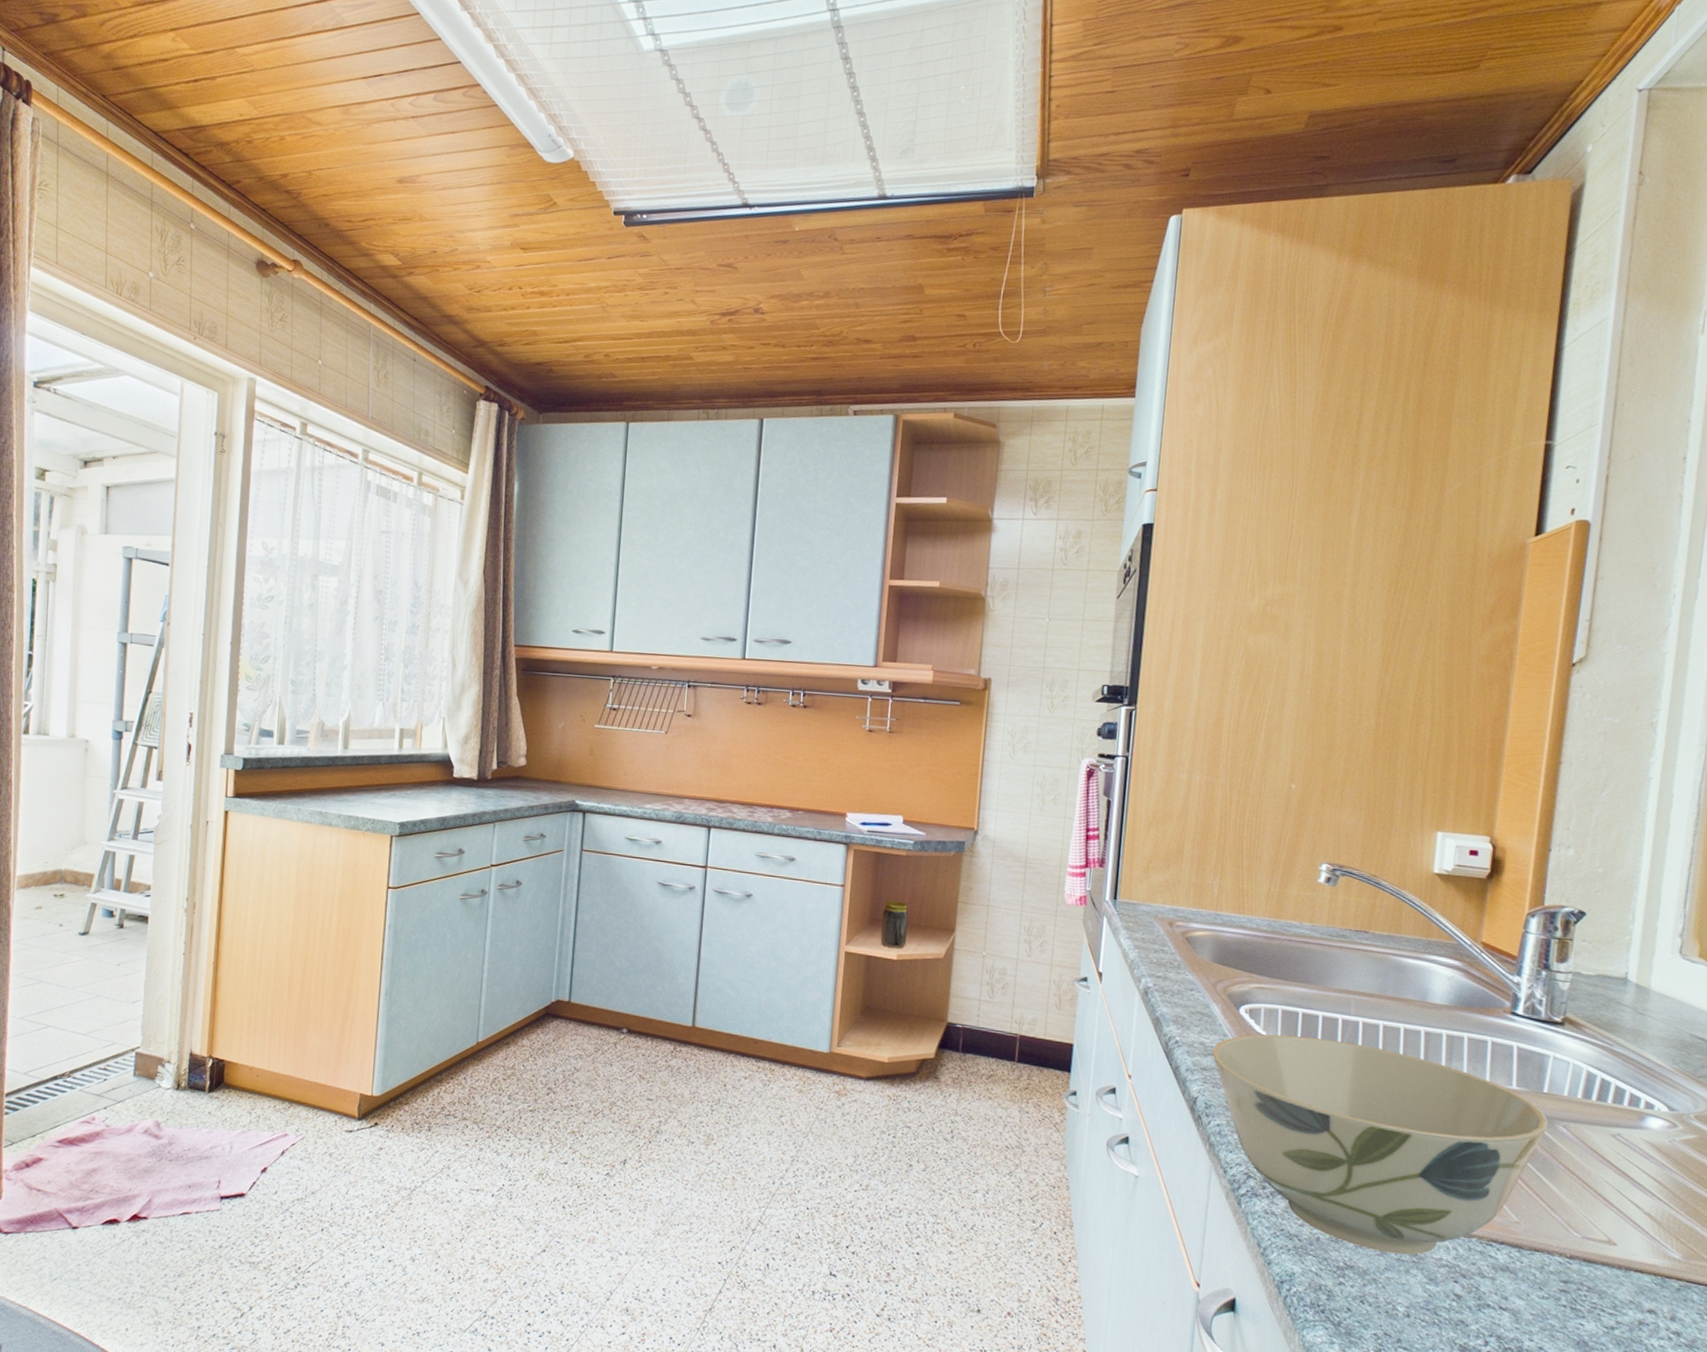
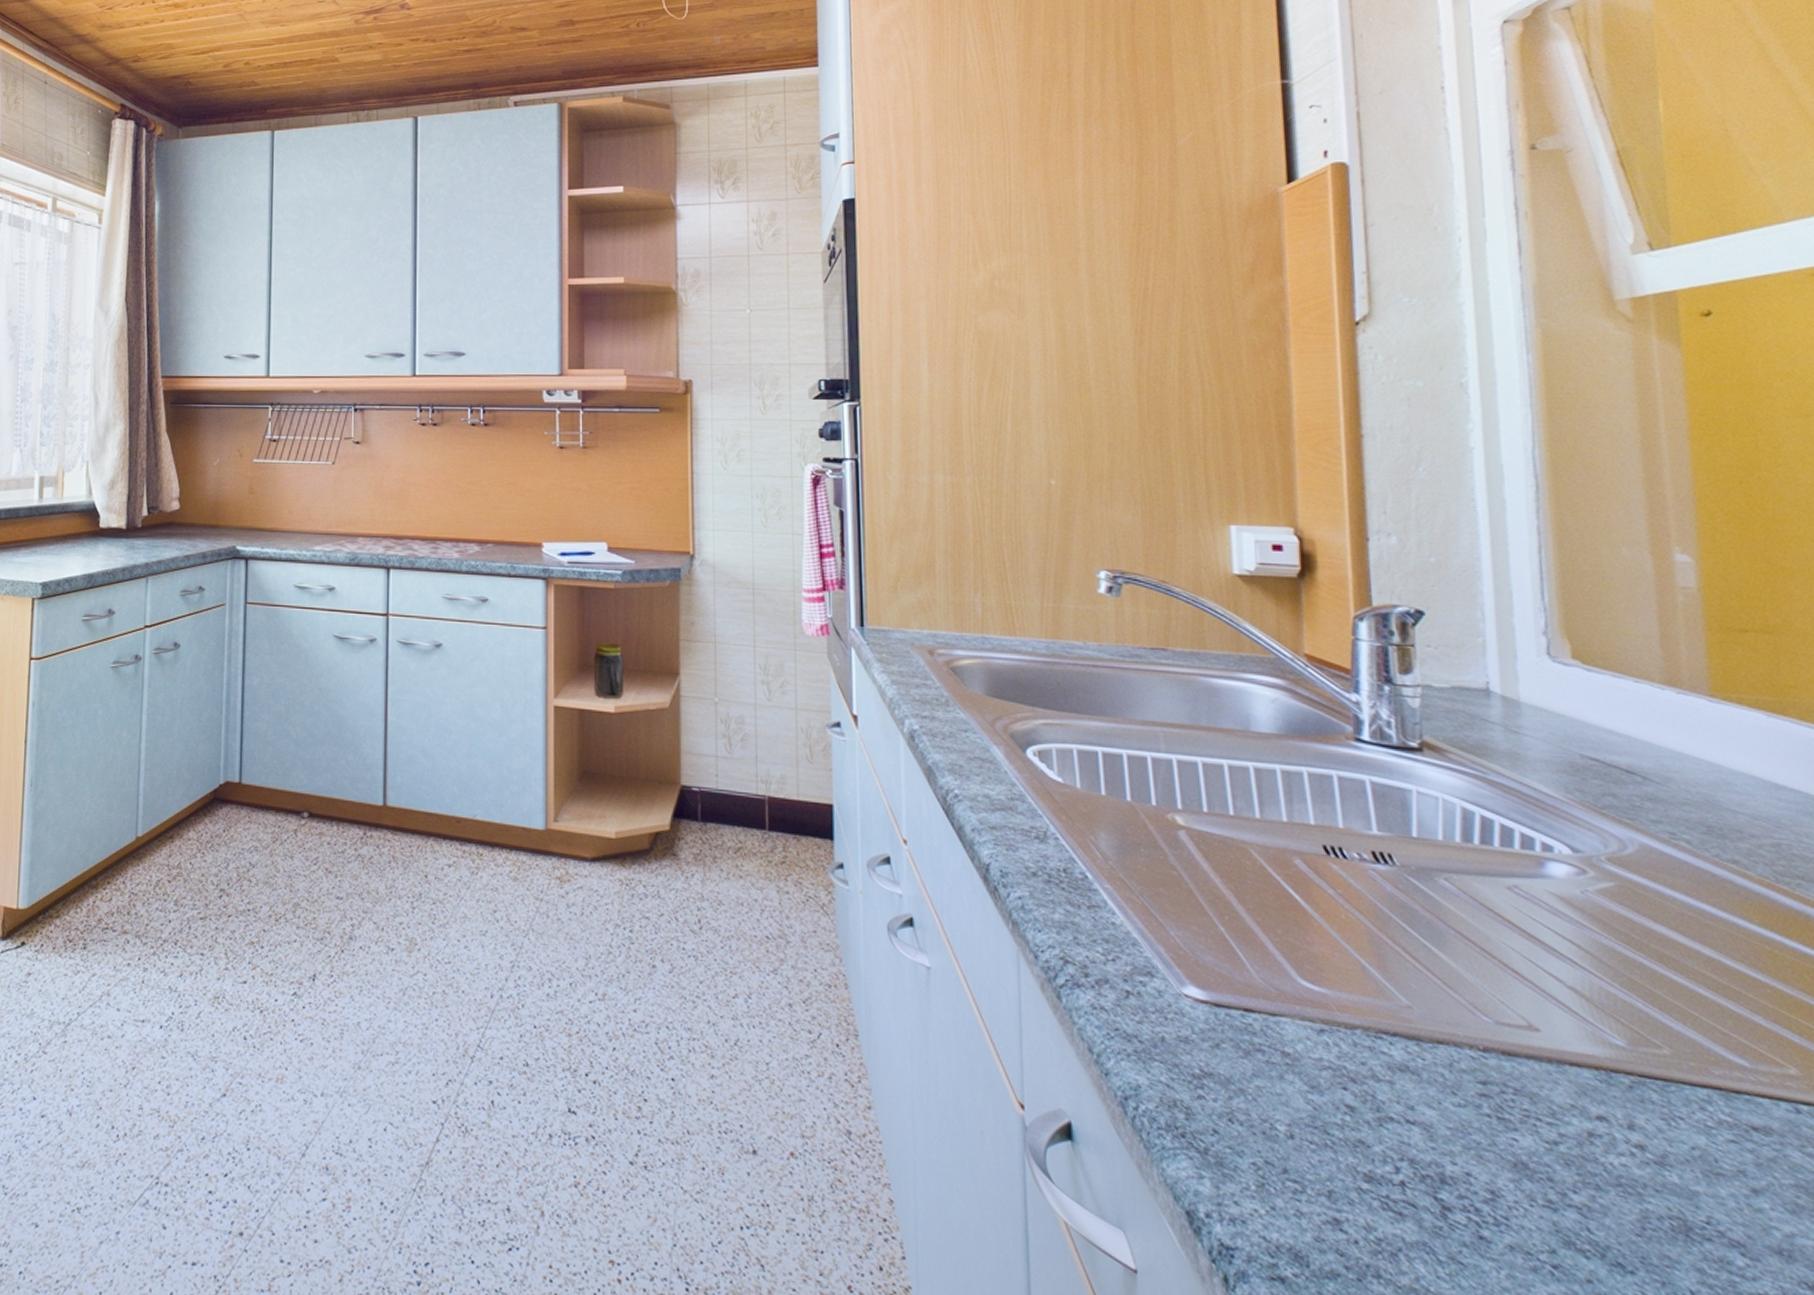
bowl: present [1212,1034,1549,1255] -> none [1000,780,1426,1056]

